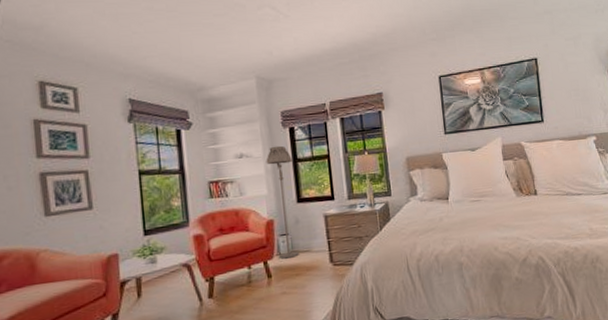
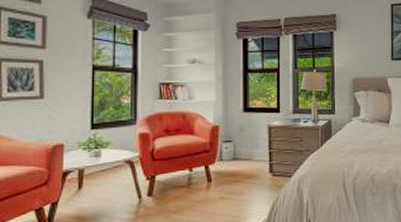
floor lamp: present [266,145,299,259] -> none [217,55,243,165]

